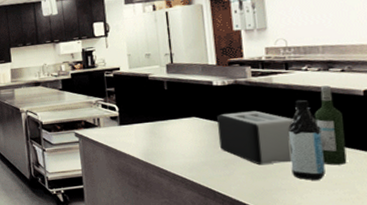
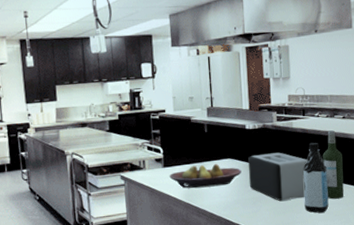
fruit bowl: none [126,122,209,148] -> present [169,164,242,189]

